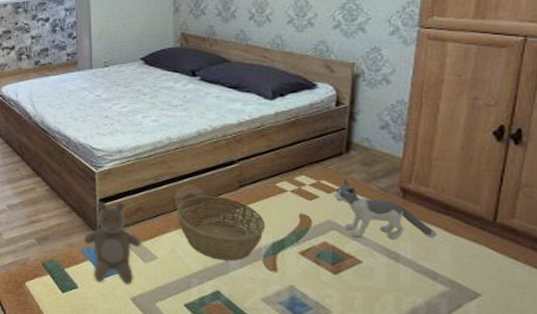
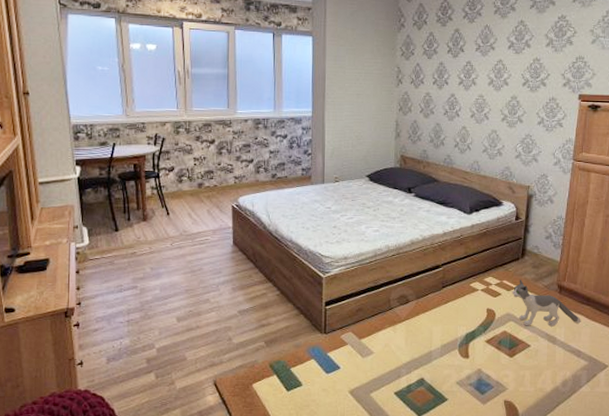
teddy bear: present [83,201,142,284] -> none [309,303,361,378]
basket: present [177,195,266,261] -> none [391,295,462,352]

